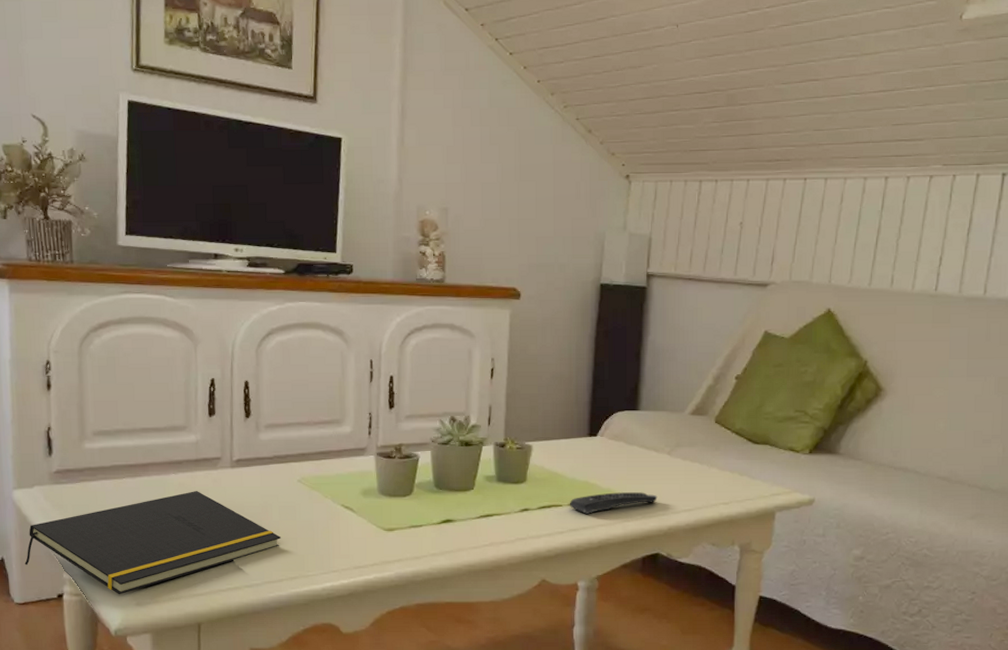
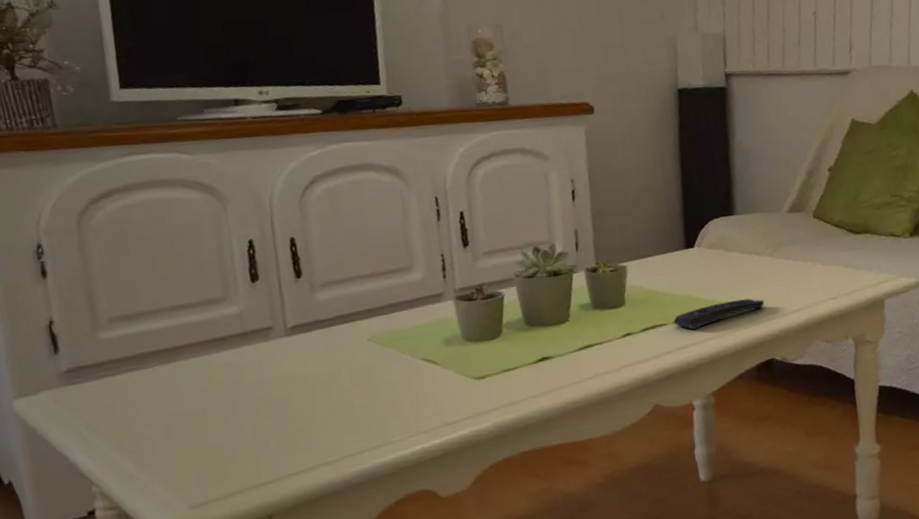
notepad: present [24,491,281,595] -> none [39,368,356,500]

